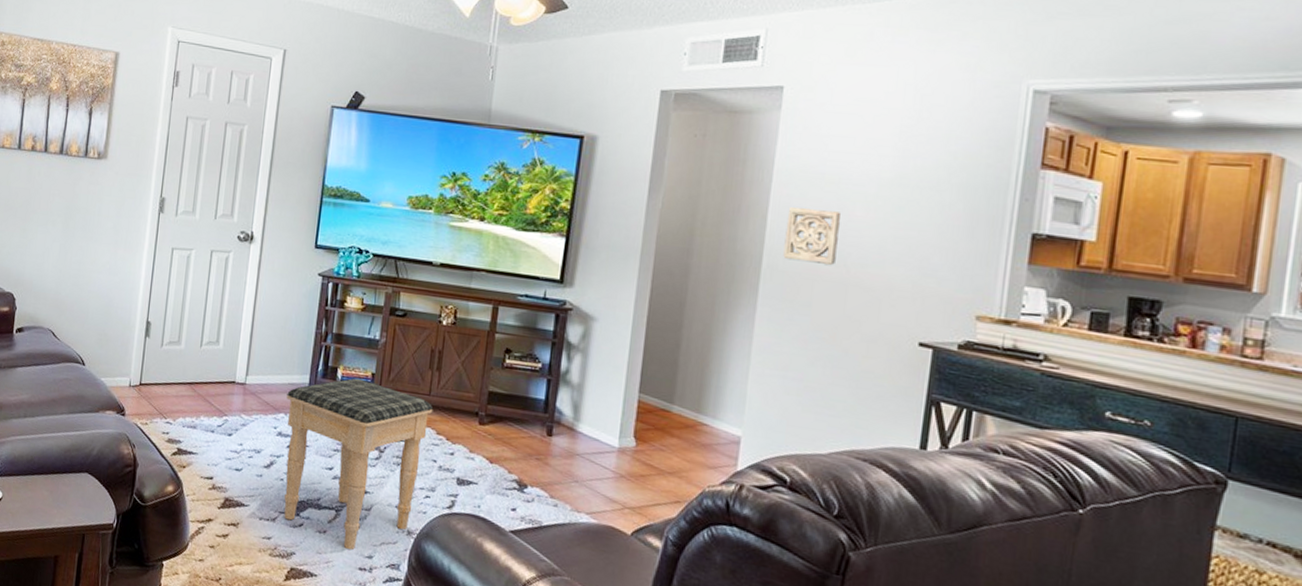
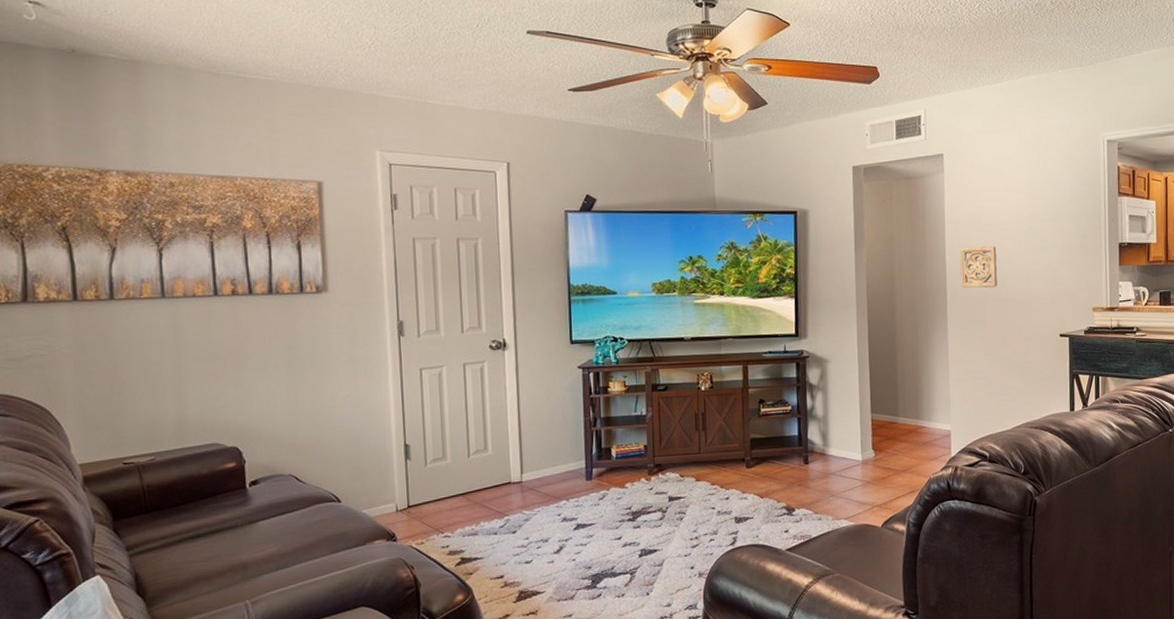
footstool: present [284,378,434,550] -> none [565,452,705,605]

